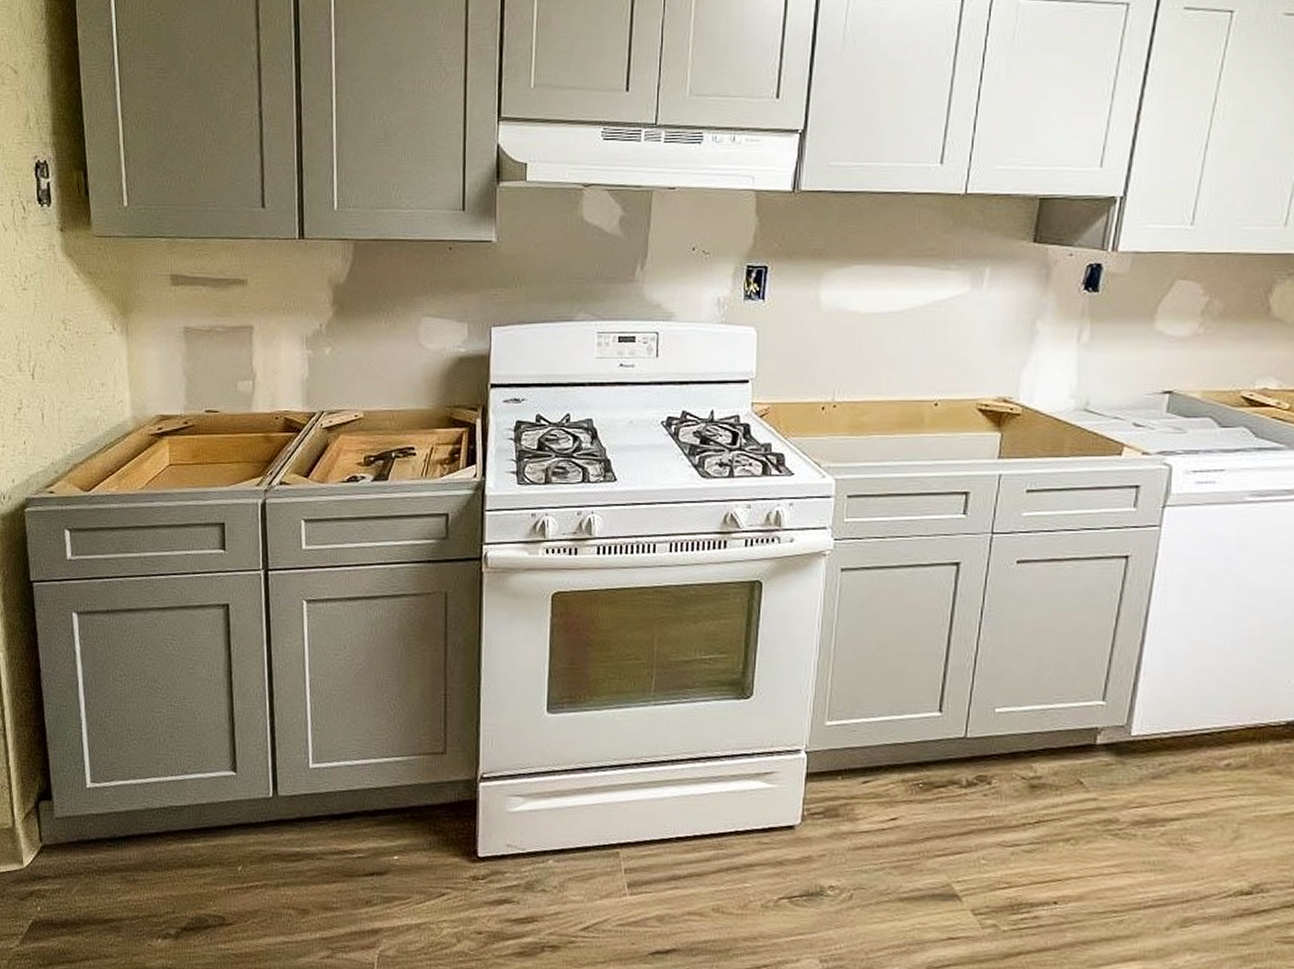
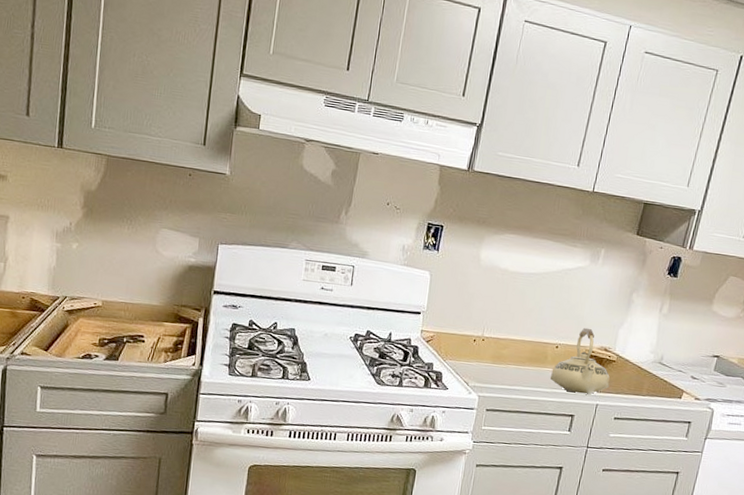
teakettle: none [930,374,1016,463] -> present [550,327,611,395]

